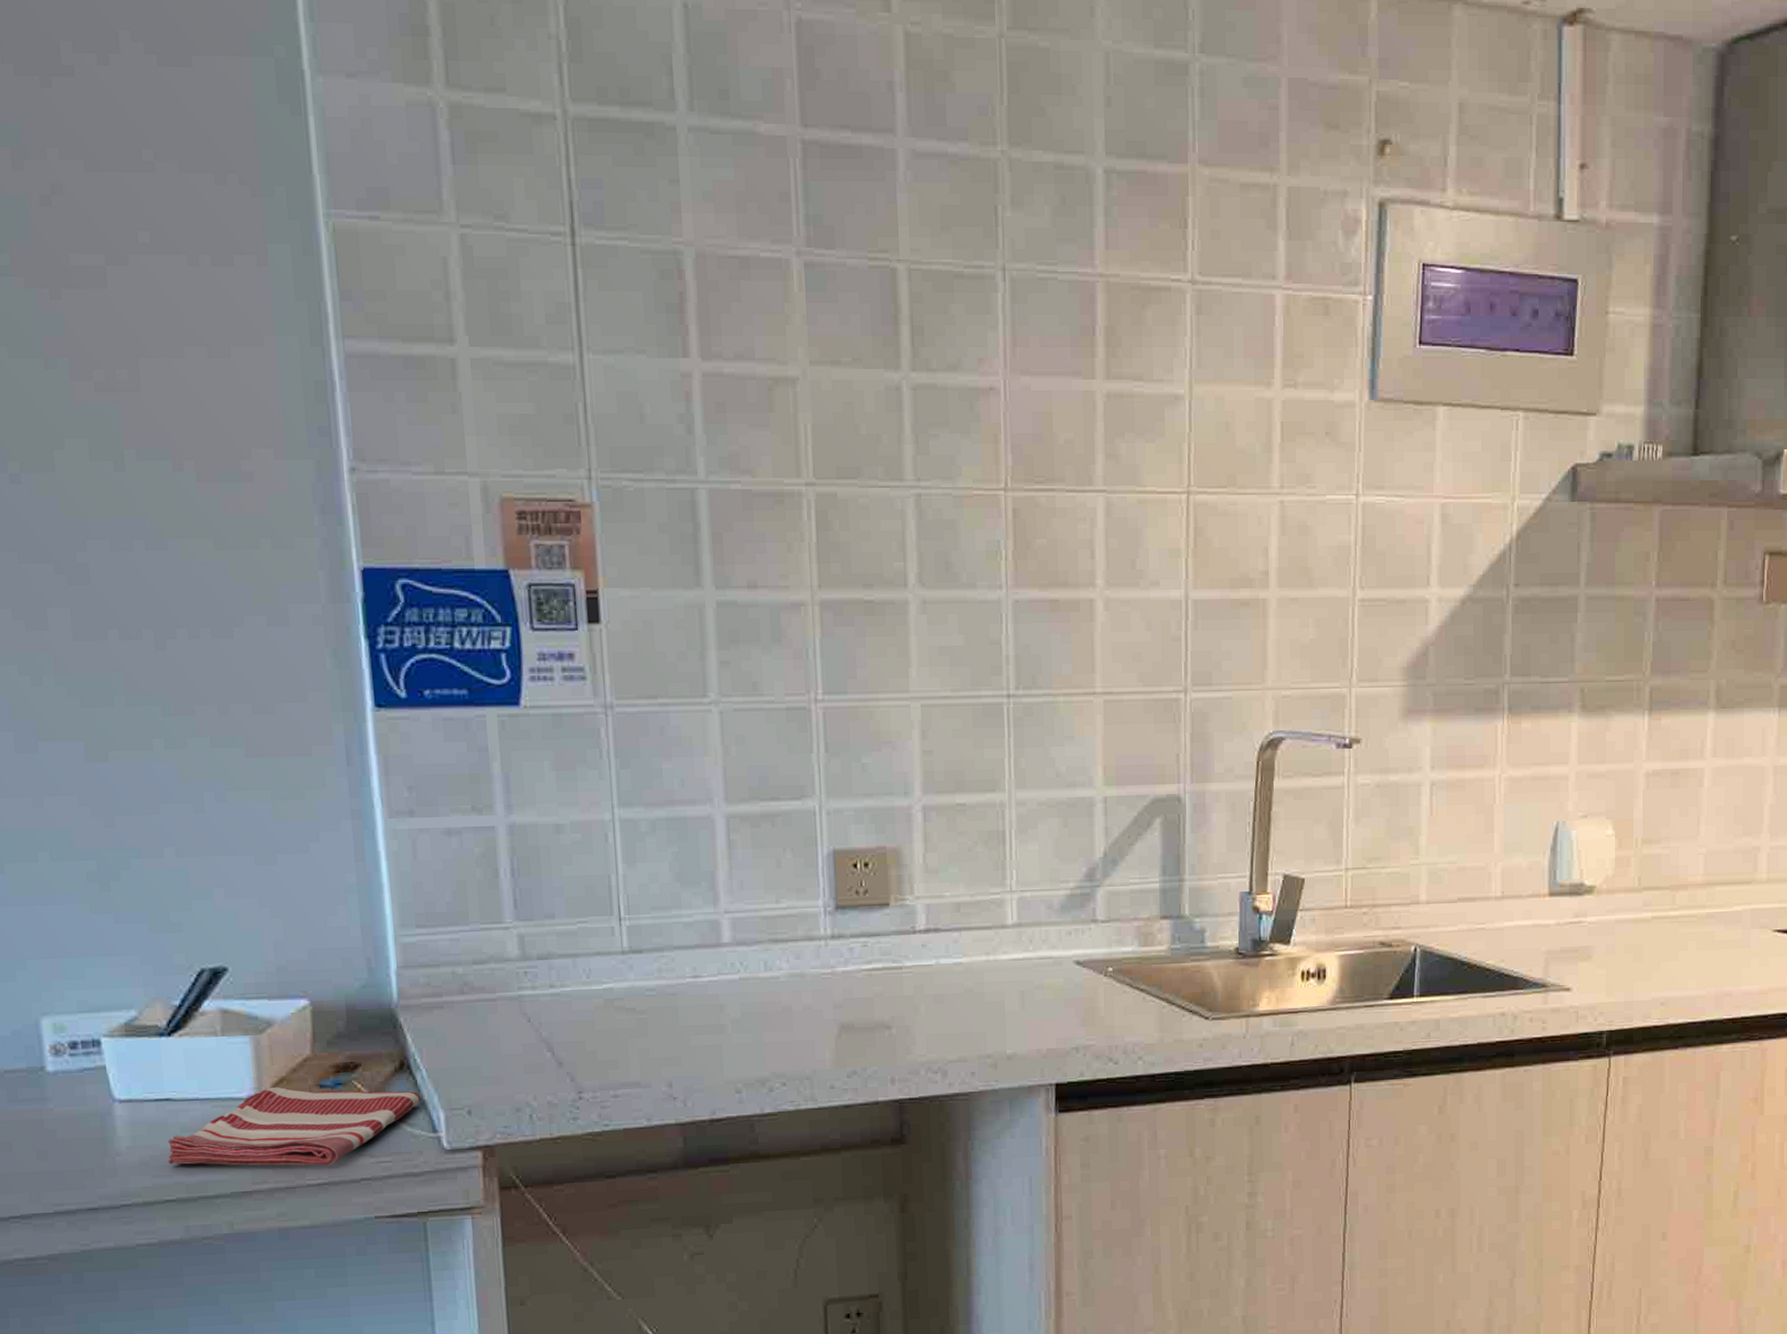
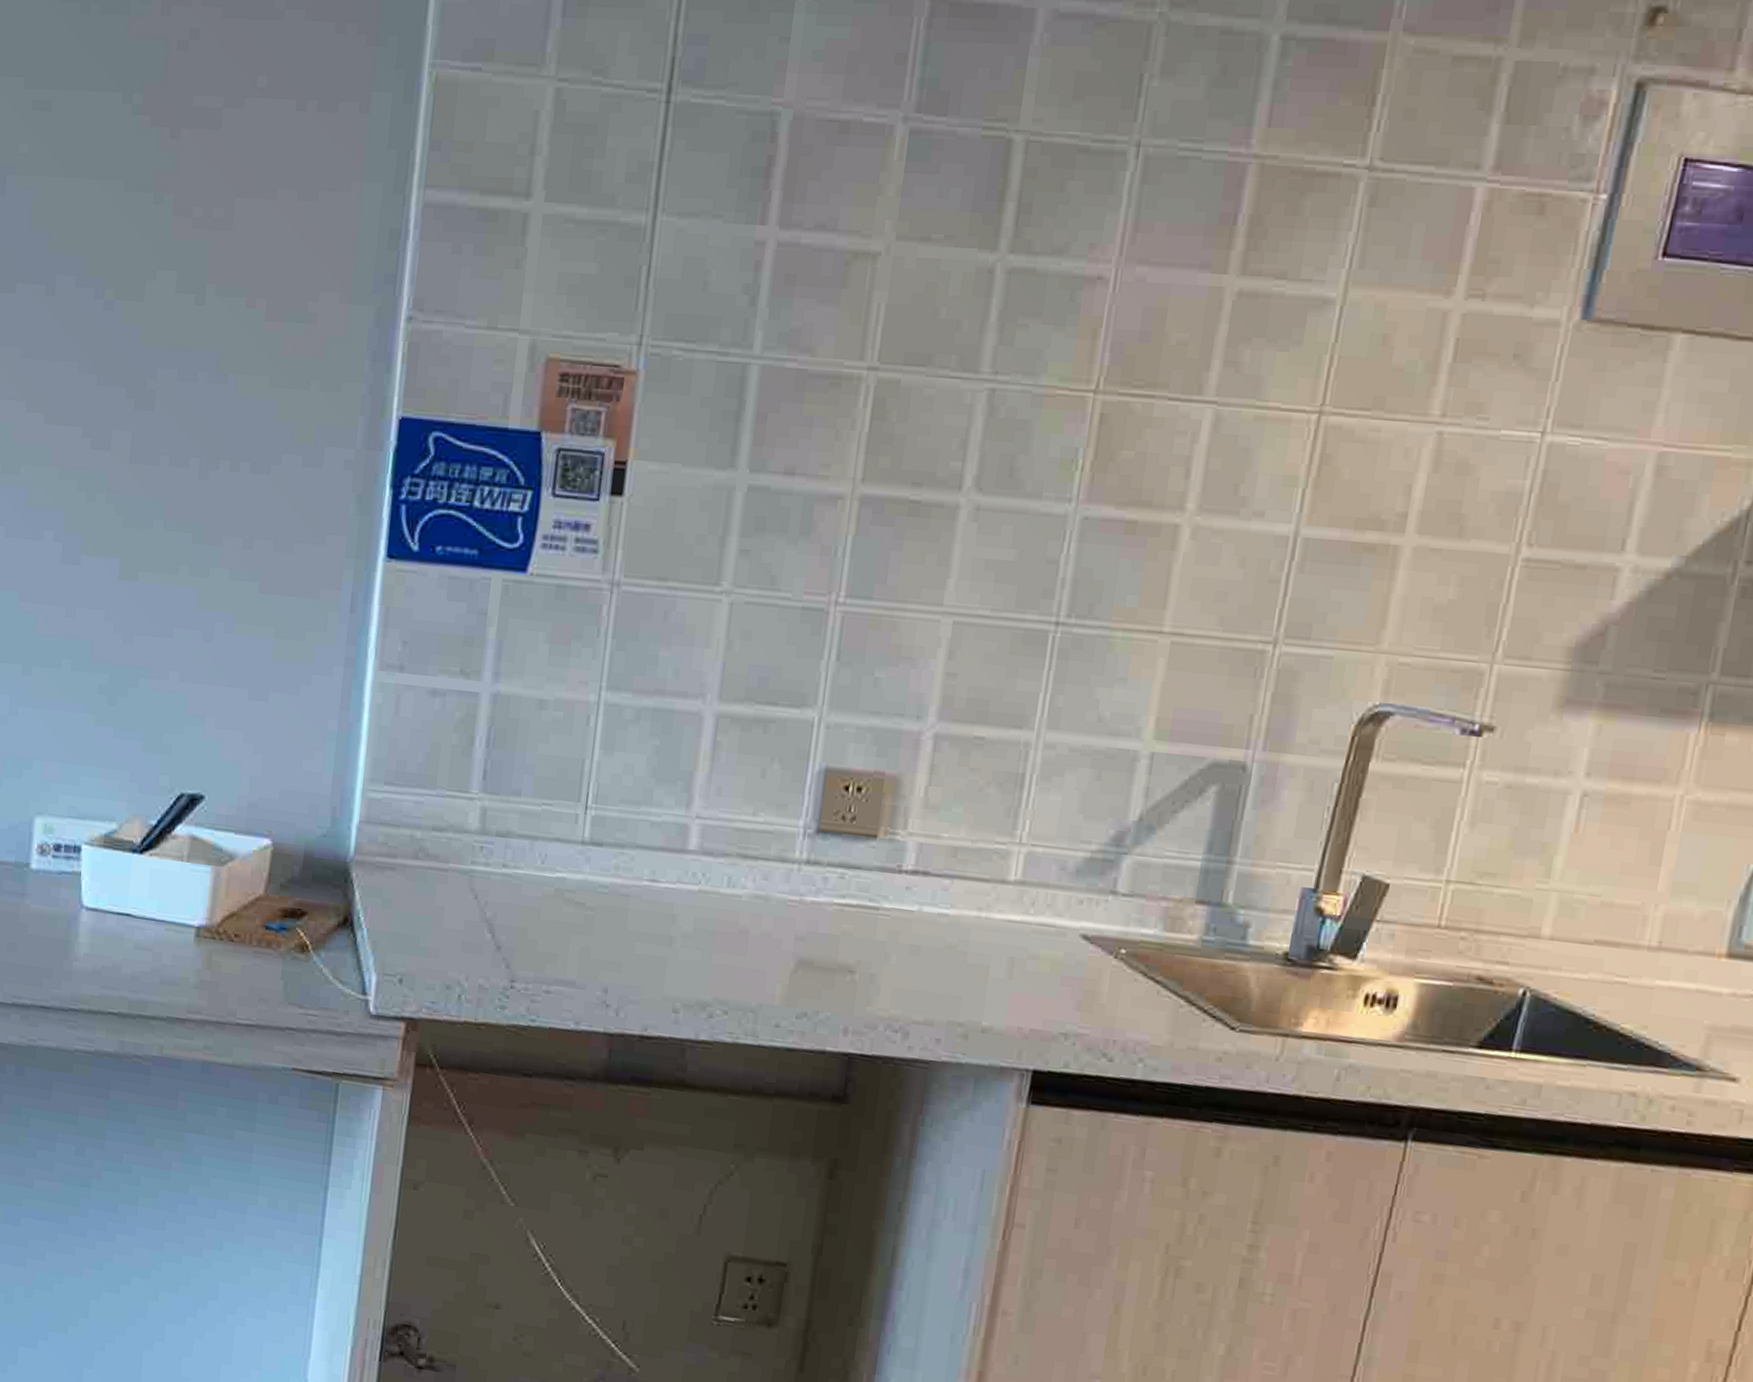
dish towel: present [167,1087,422,1166] -> none [117,920,358,1008]

